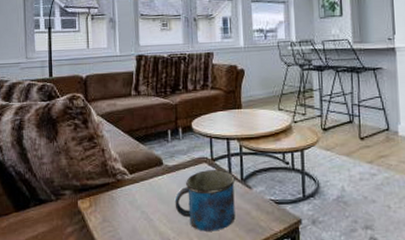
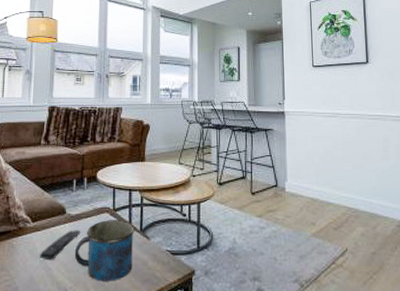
remote control: none [140,181,180,212] -> present [40,230,81,261]

